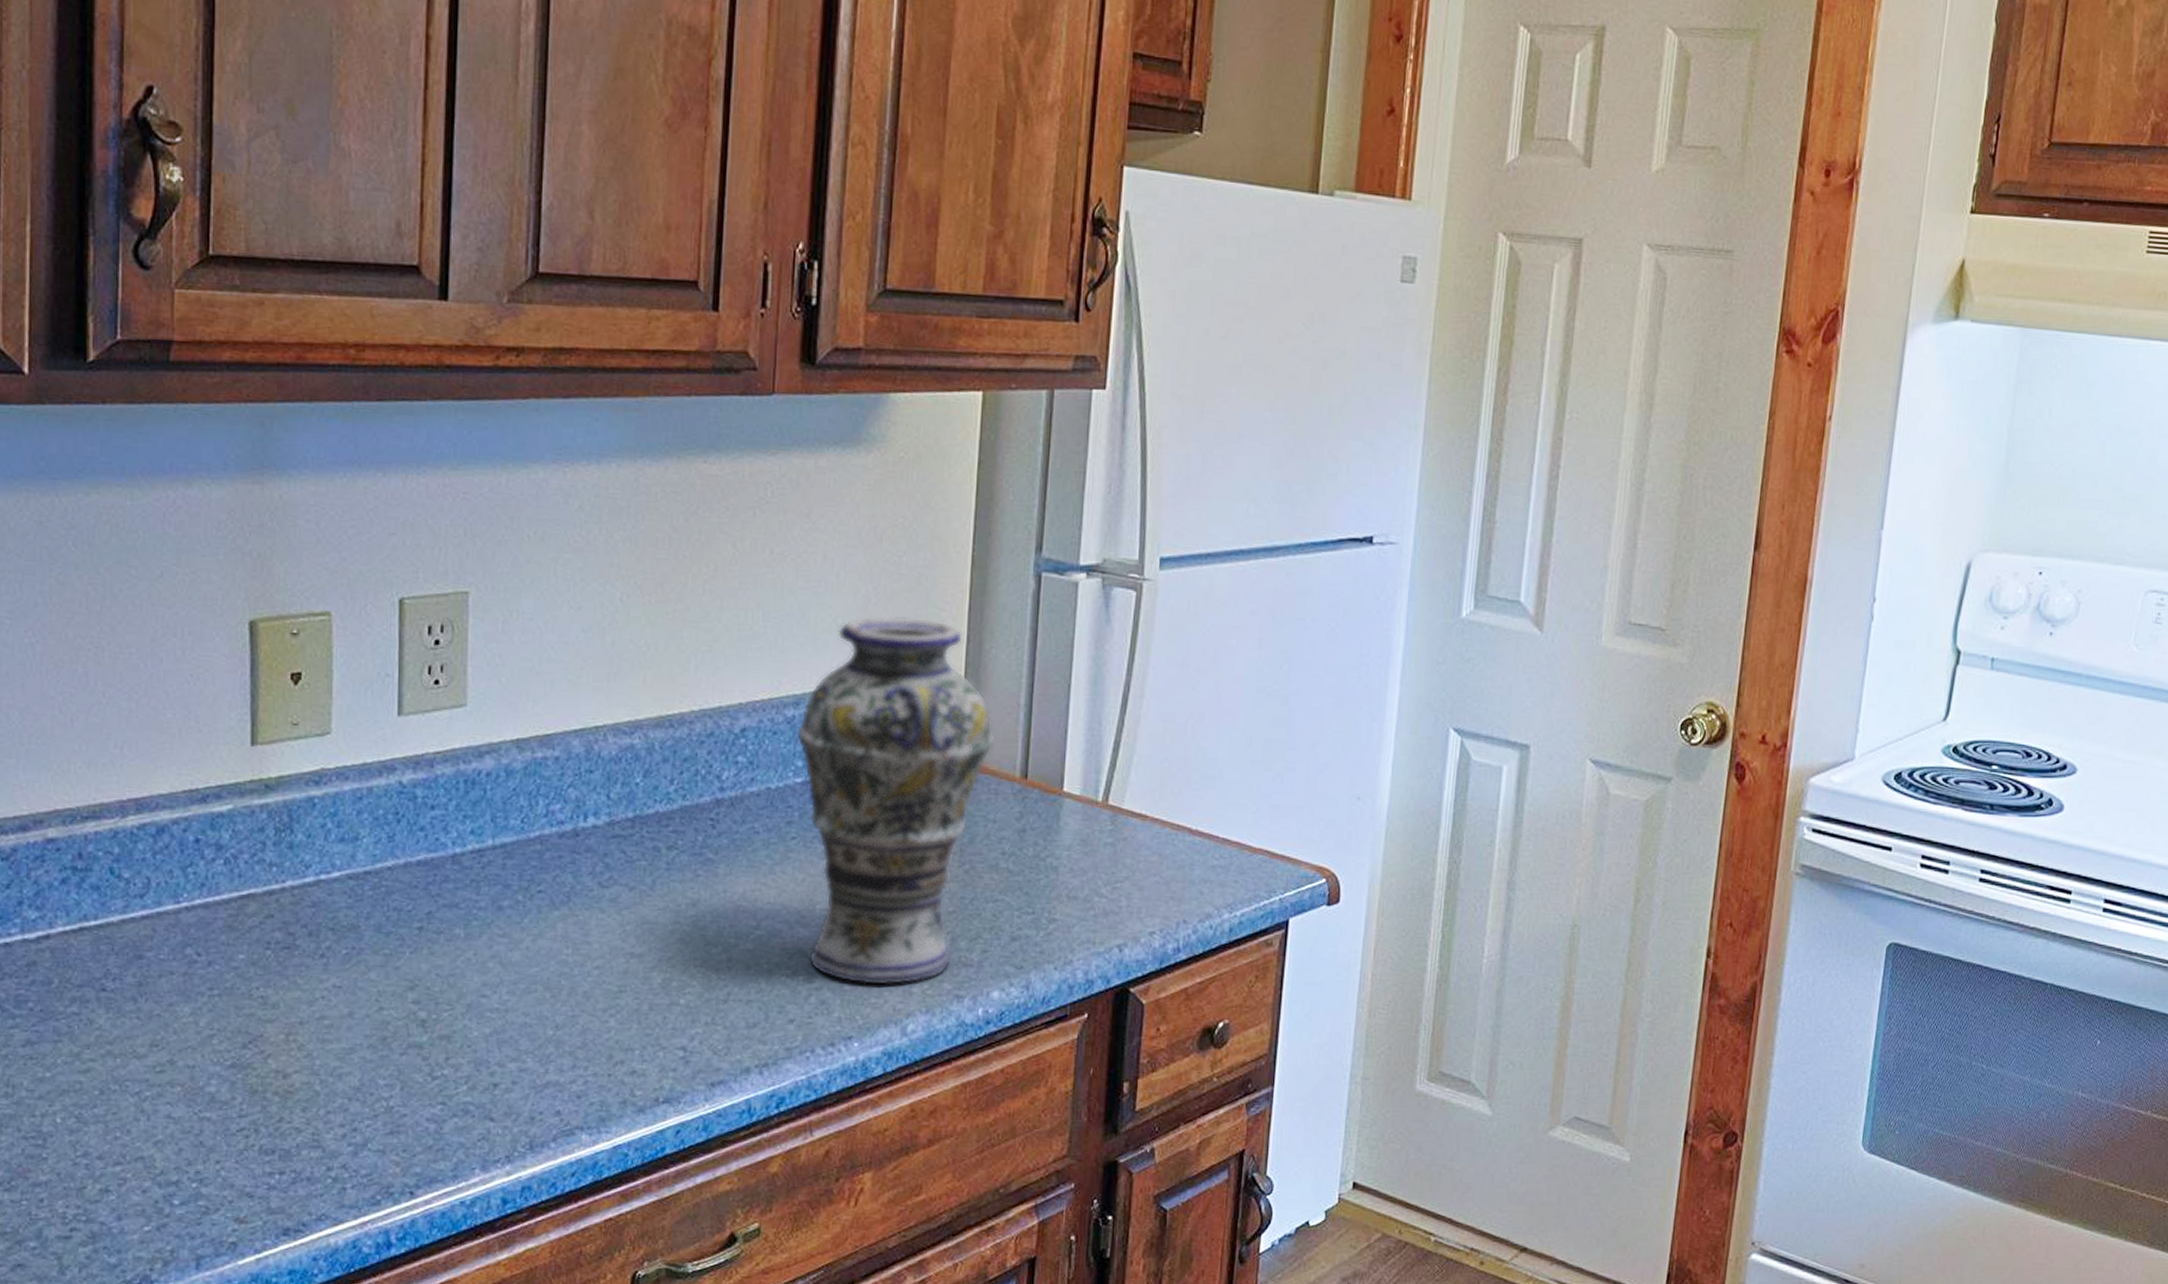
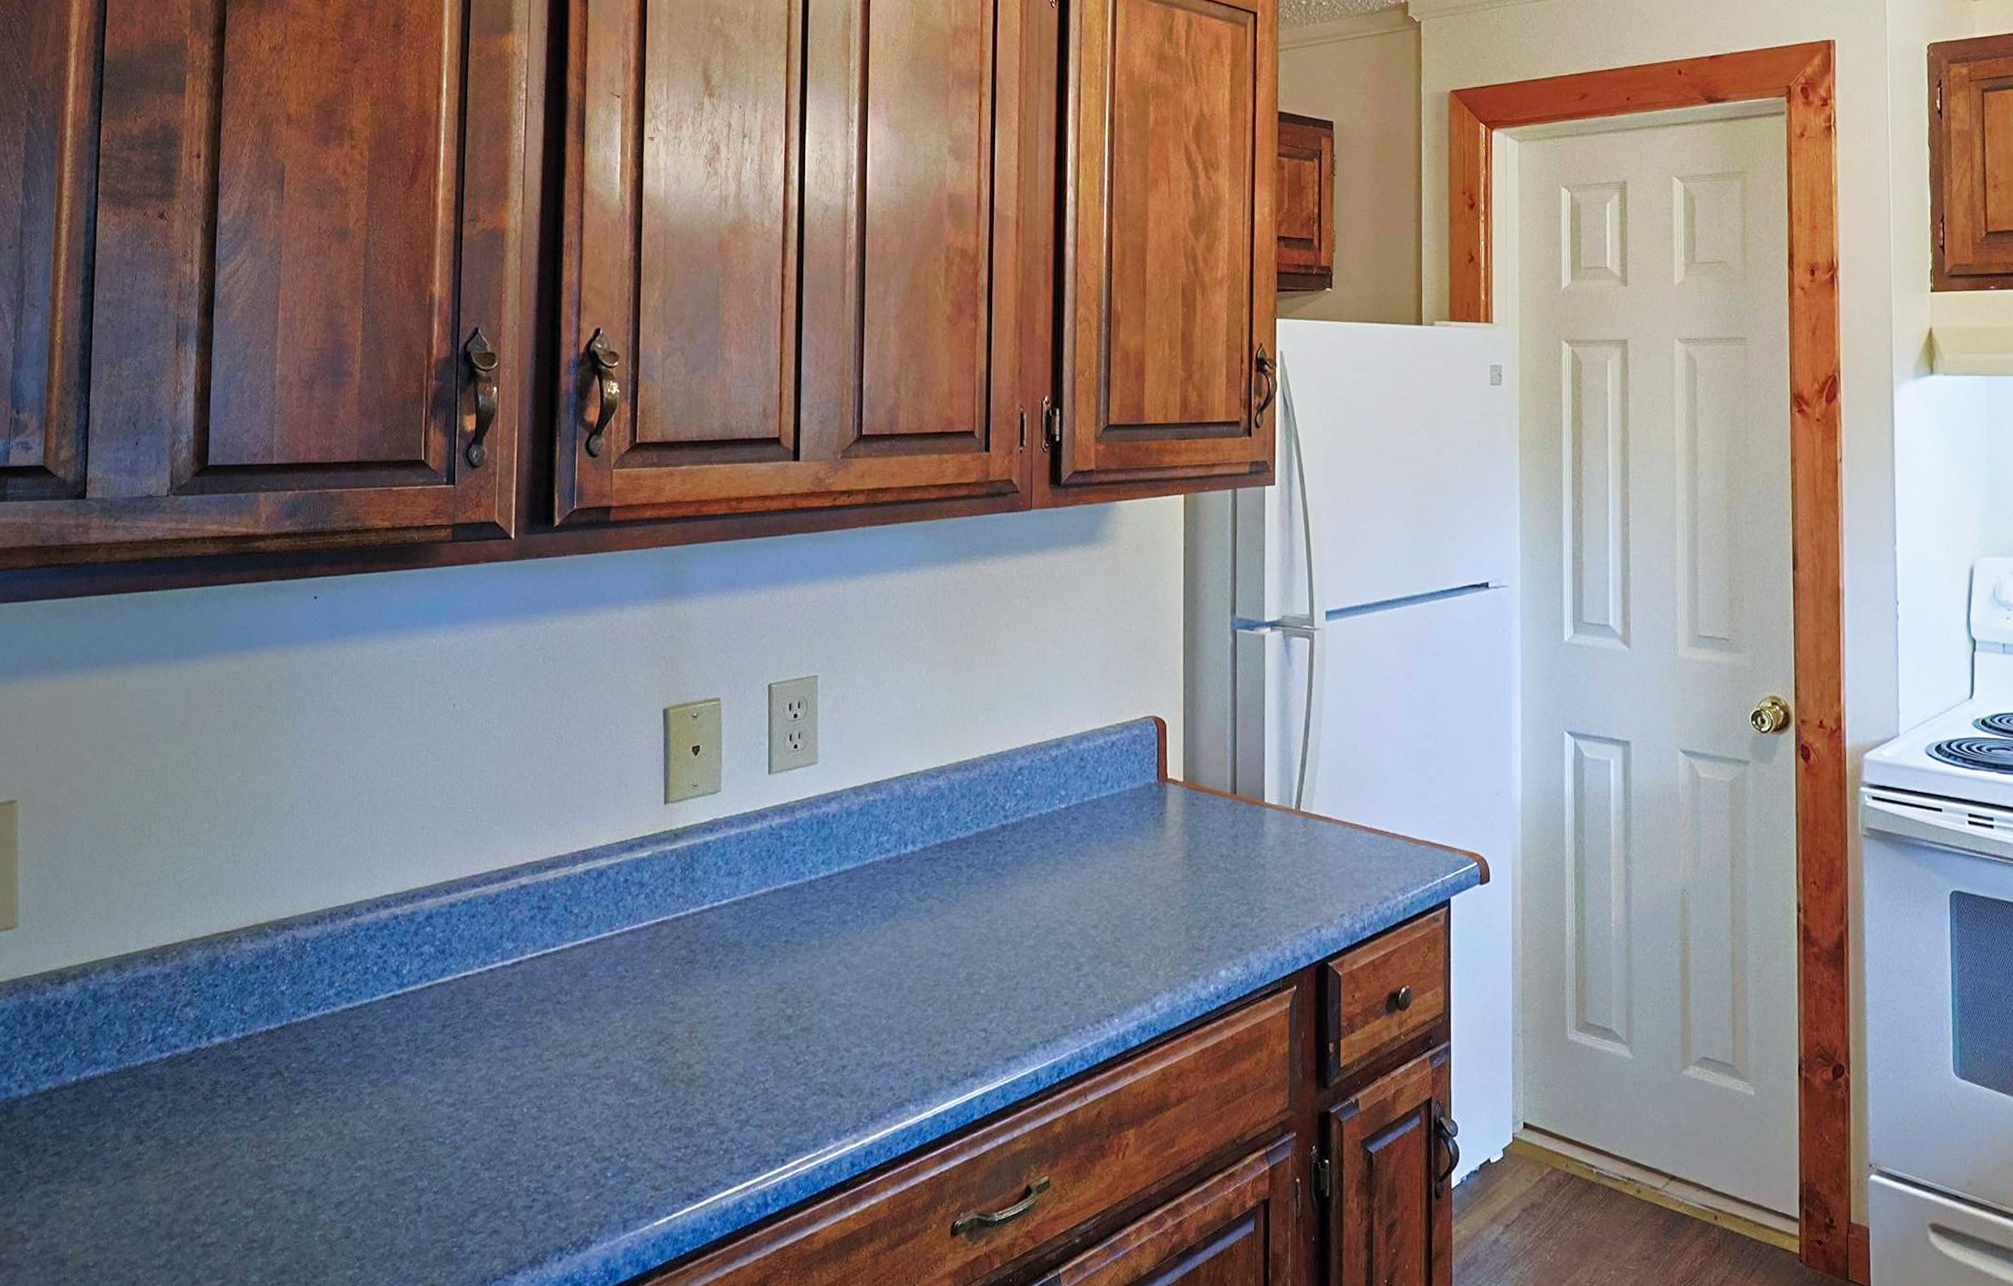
vase: present [796,615,995,986] -> none [1059,671,1210,971]

